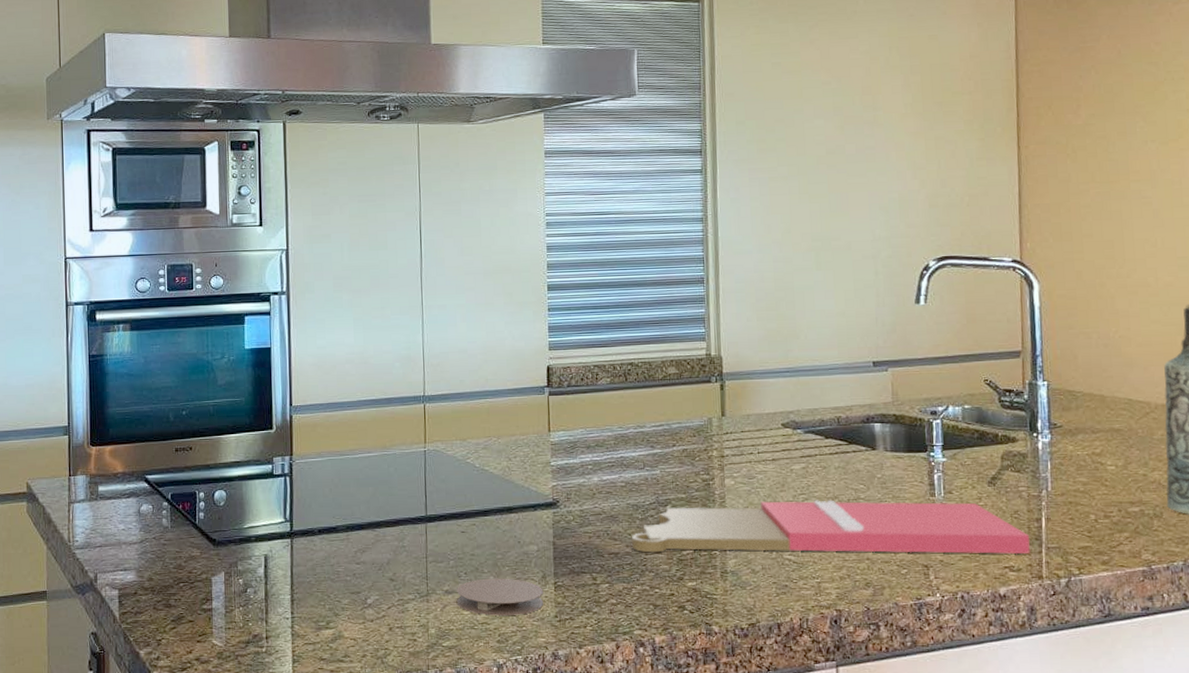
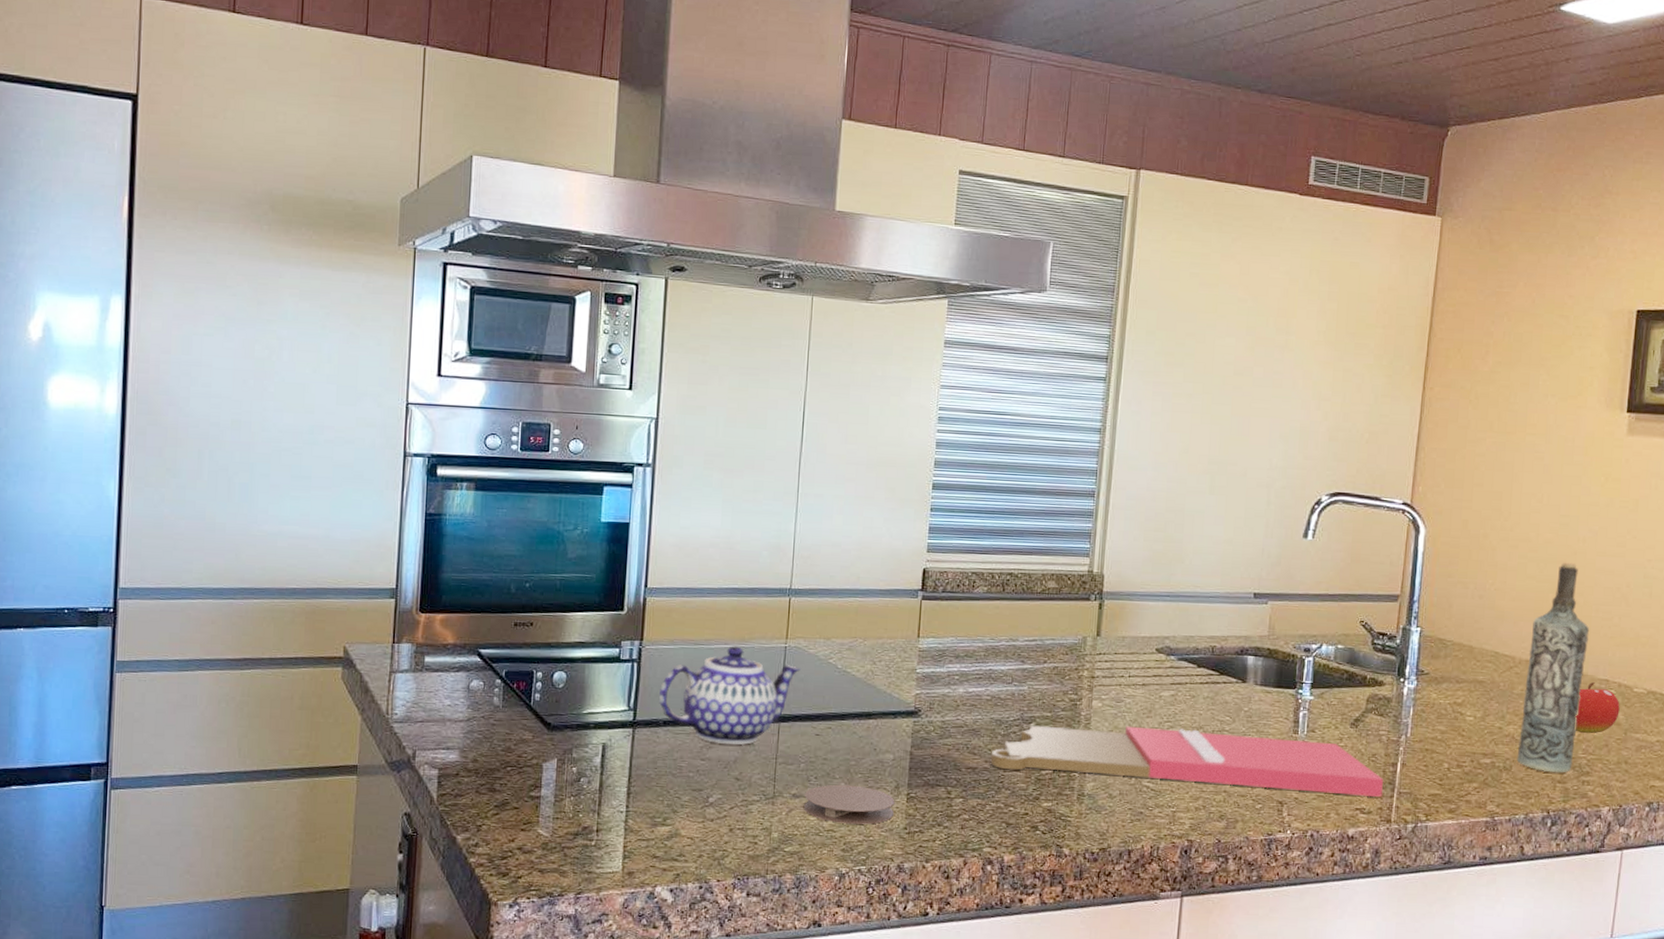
teapot: none [312,454,441,548] -> present [659,646,801,745]

